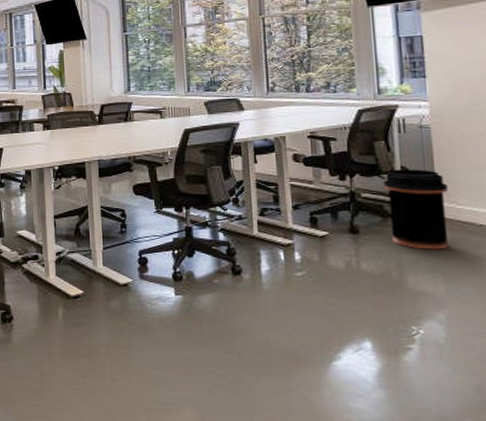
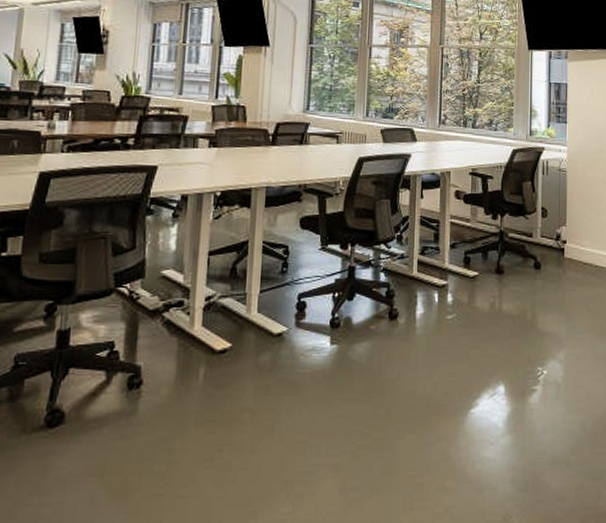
trash can: present [383,169,448,250] -> none [527,210,575,290]

